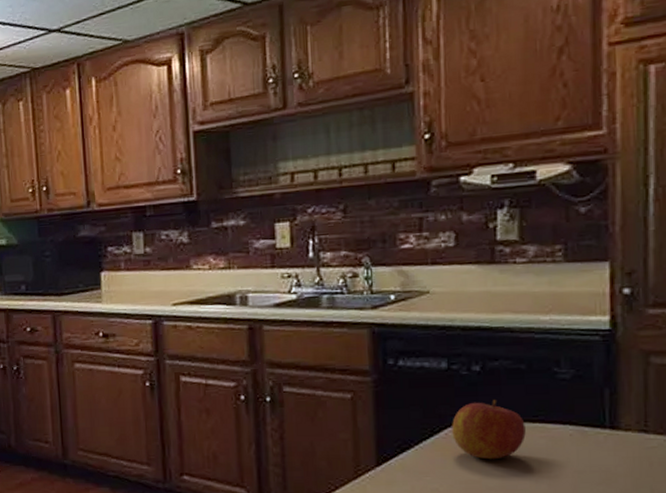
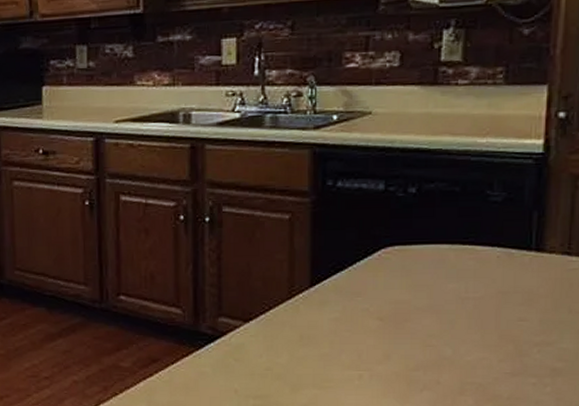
apple: present [452,400,526,460] -> none [385,222,456,281]

